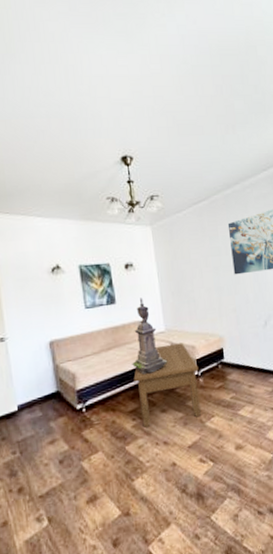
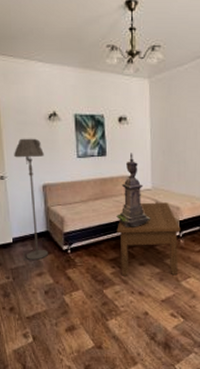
floor lamp: none [15,293,61,428] -> present [14,138,49,261]

